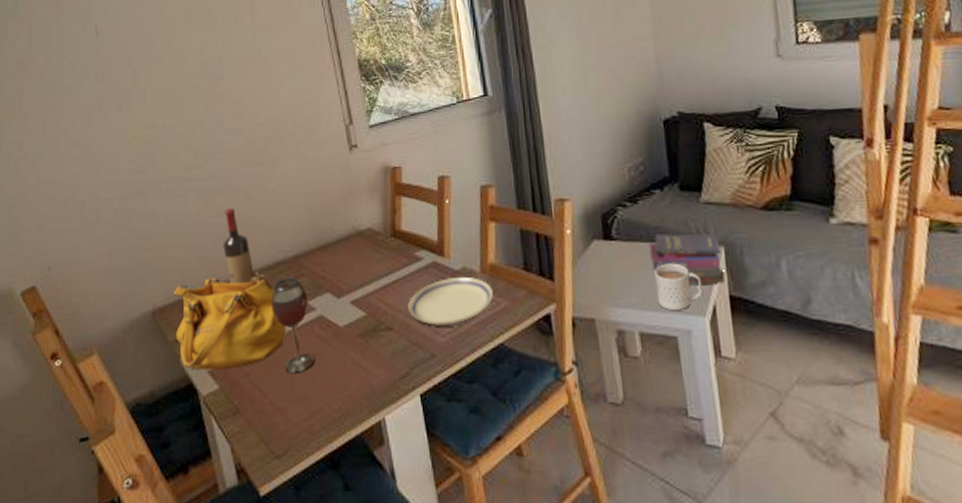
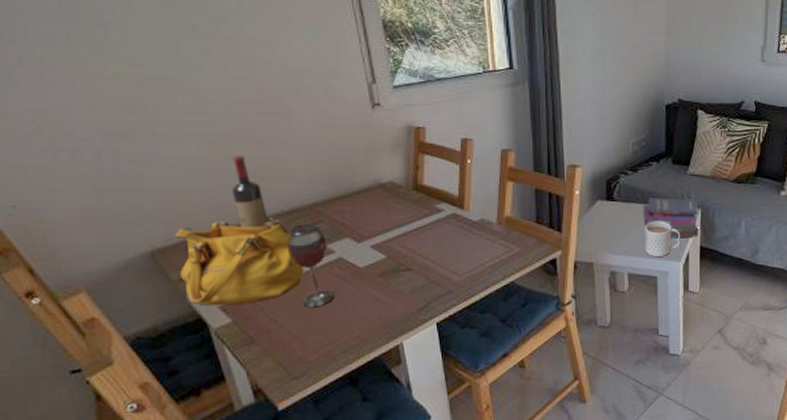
plate: present [408,276,493,327] -> none [428,226,507,268]

